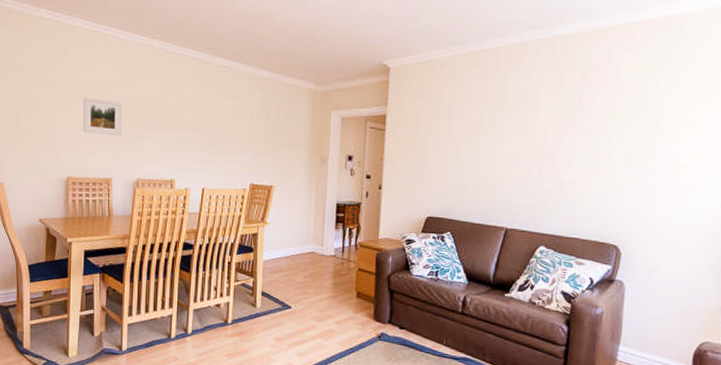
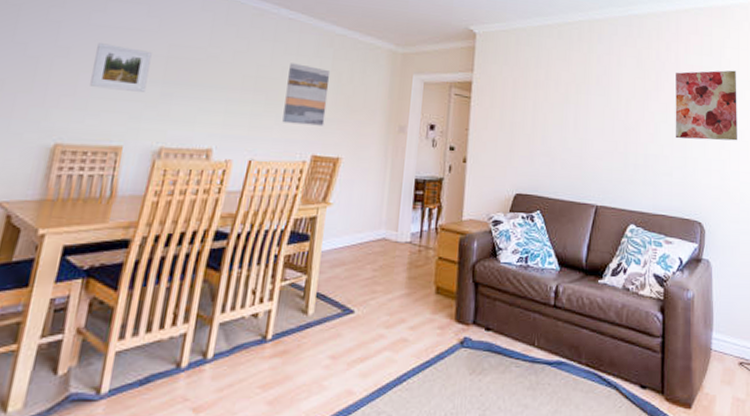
wall art: none [225,106,261,159] -> present [282,63,331,126]
wall art: none [596,89,677,166] -> present [675,70,737,141]

